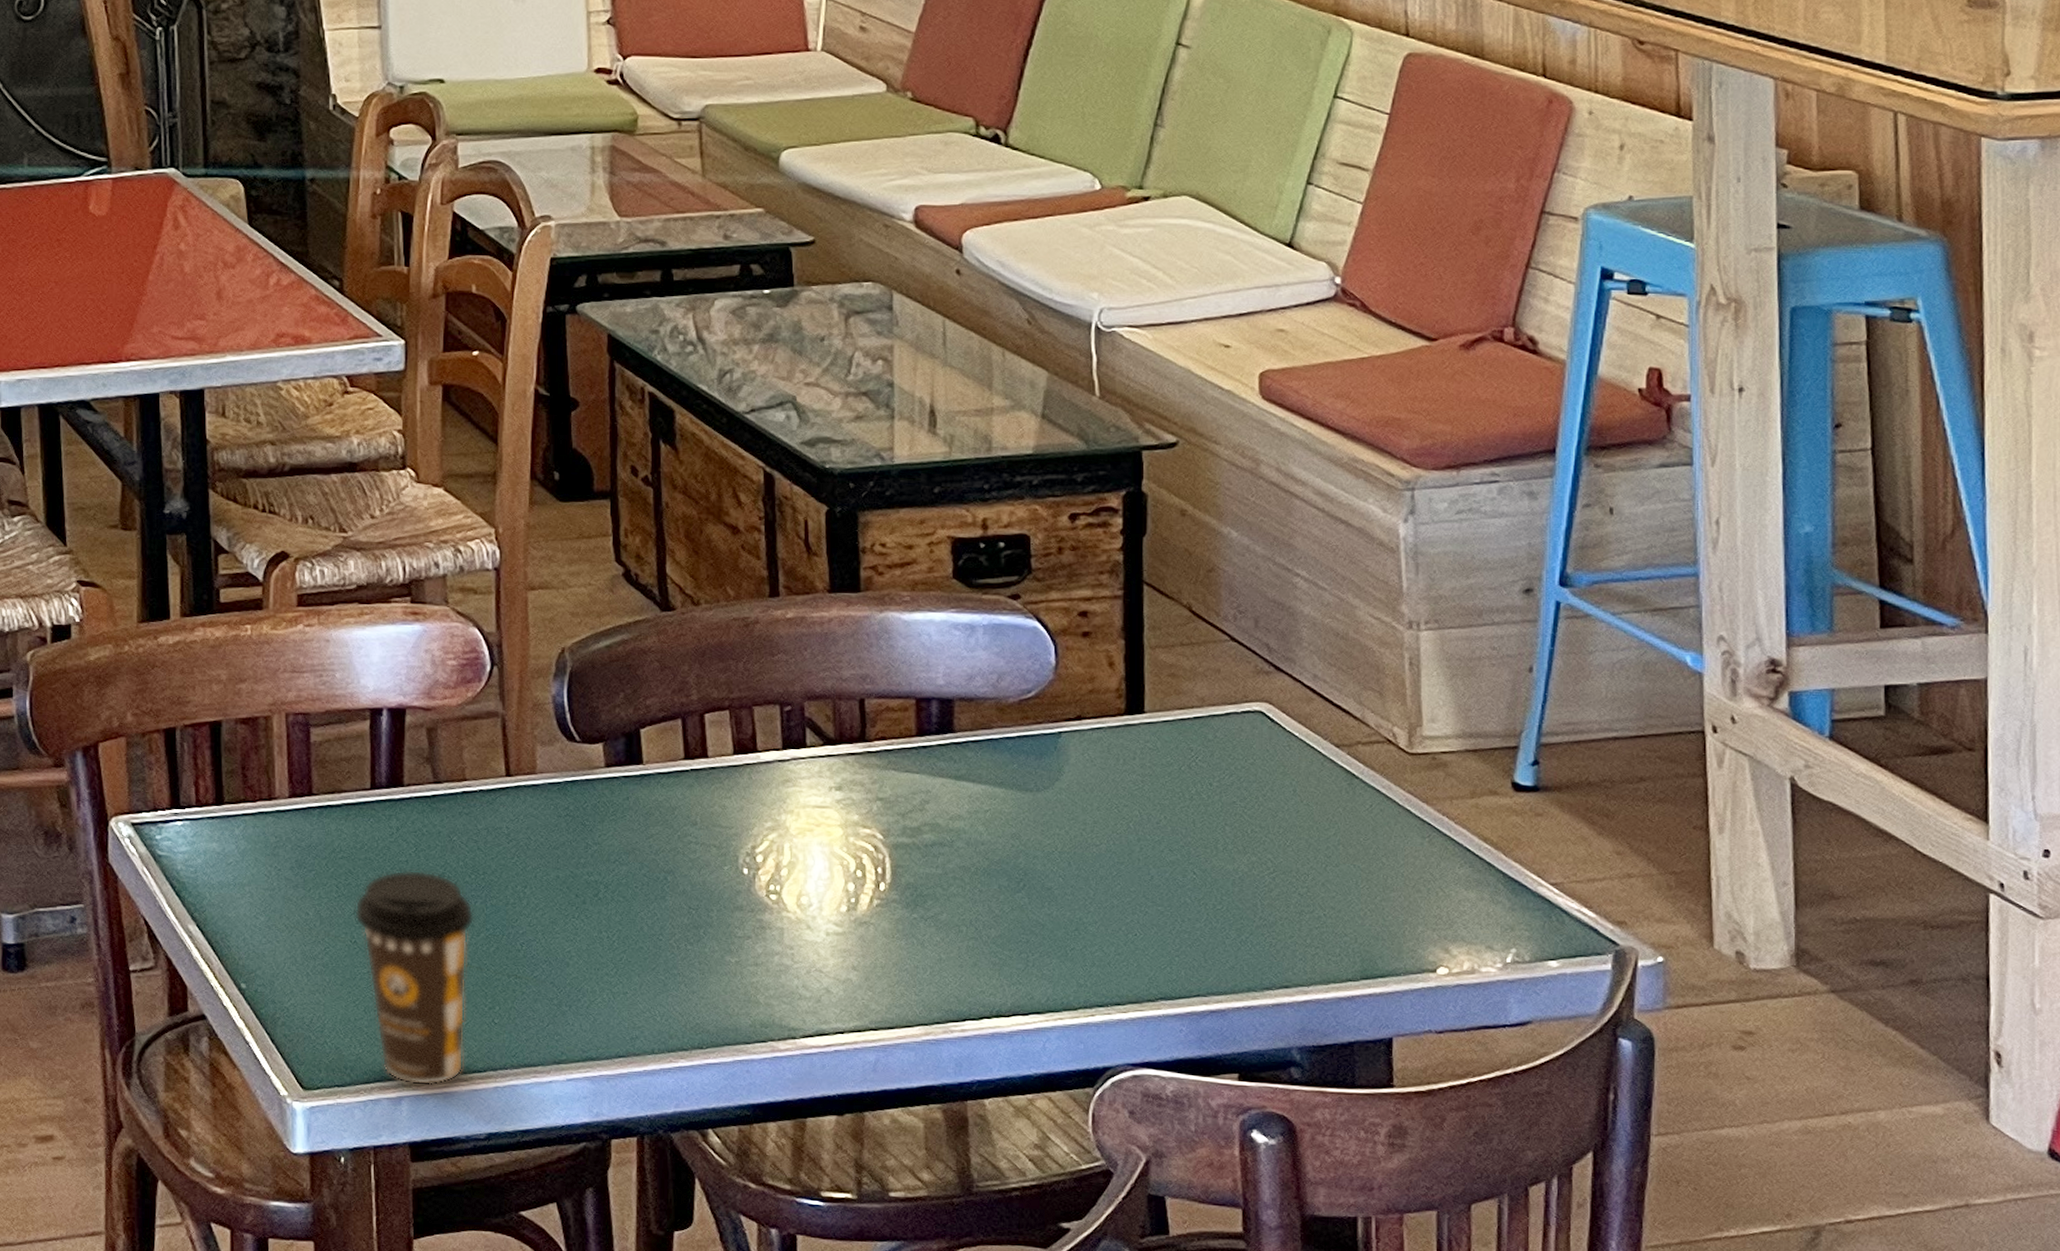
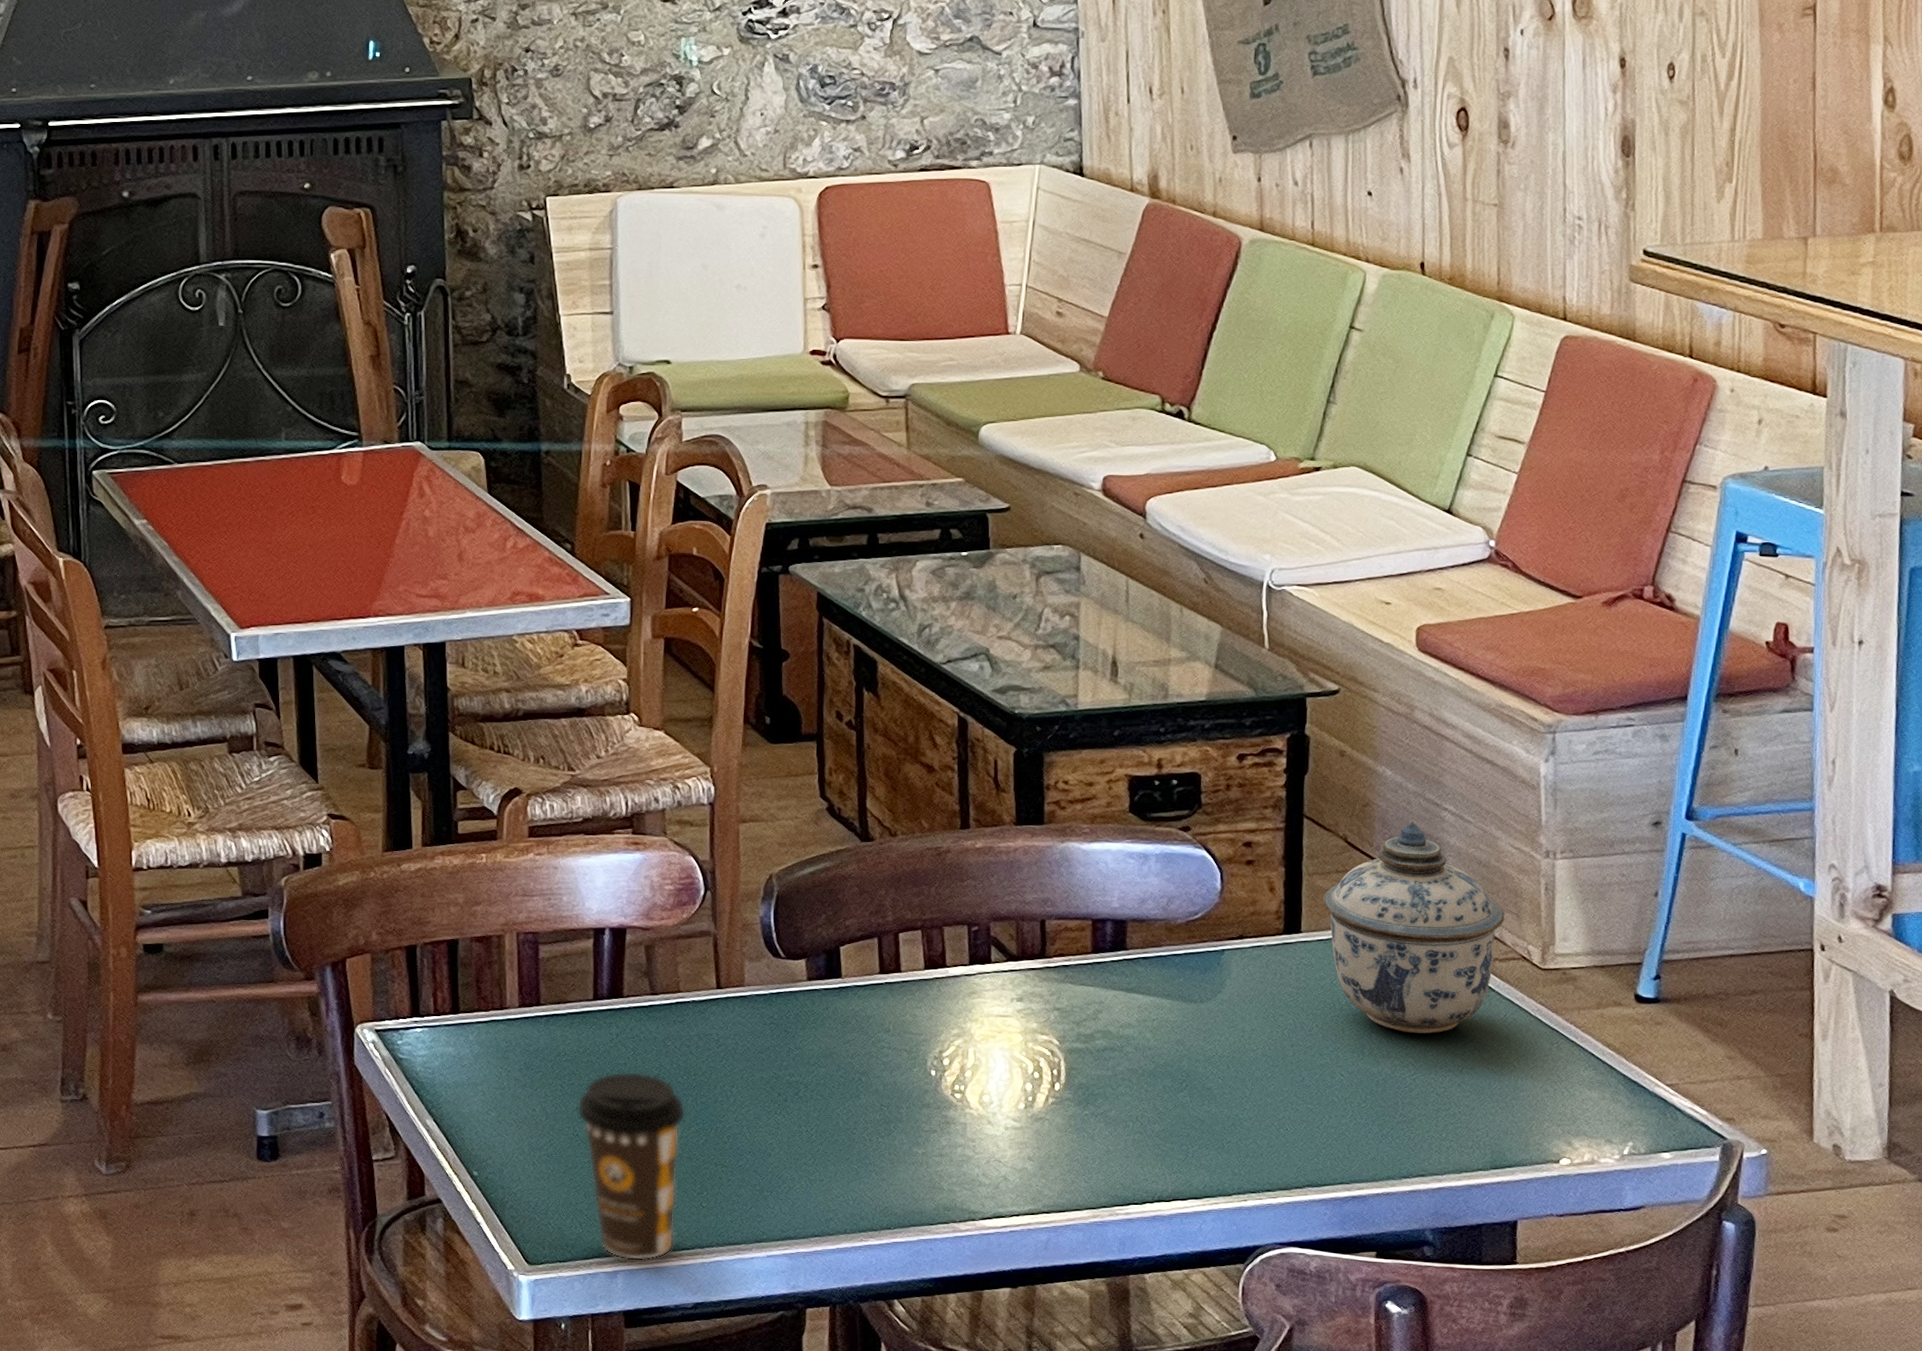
lidded jar: none [1166,588,1366,826] -> present [1322,821,1505,1034]

